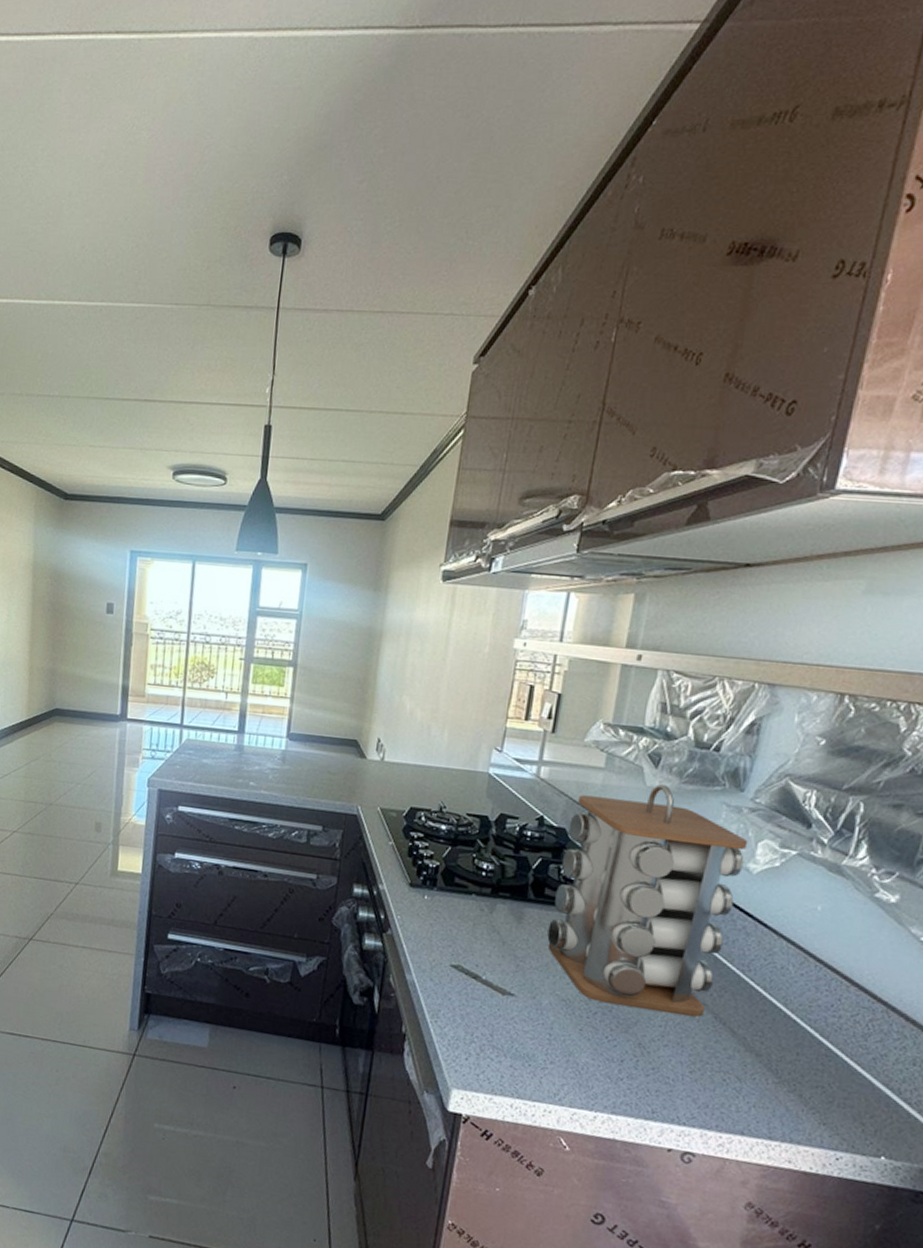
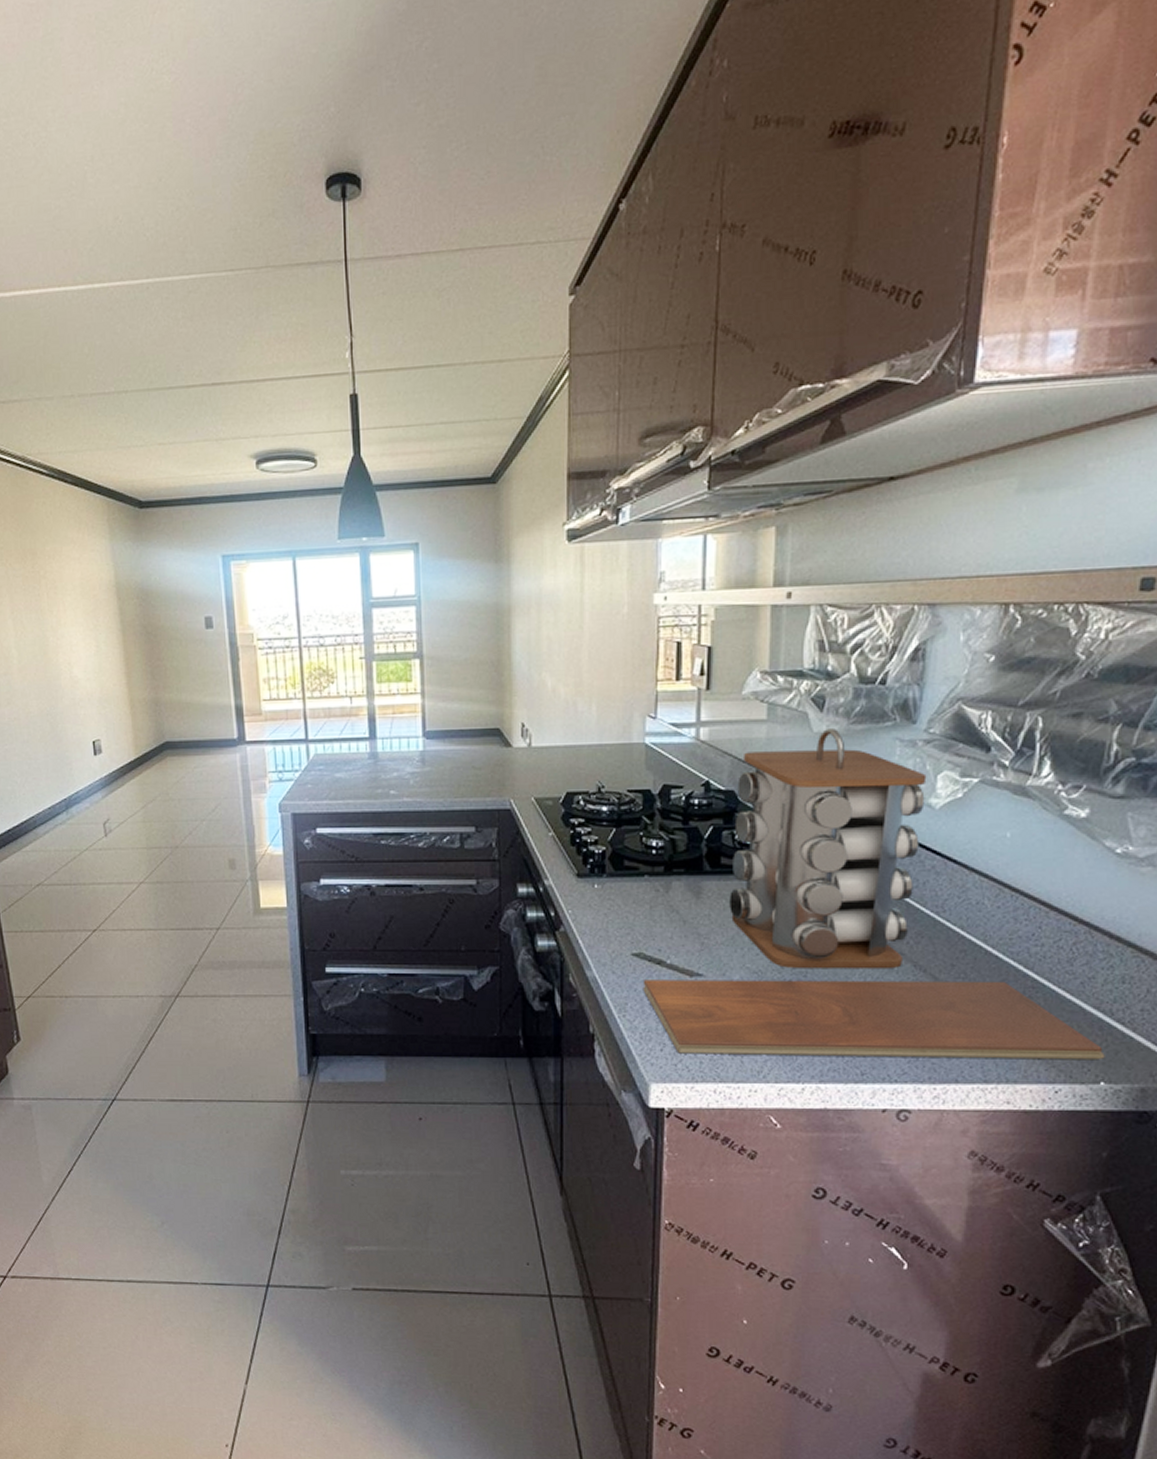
chopping board: none [456,991,889,1136] -> present [643,980,1105,1061]

